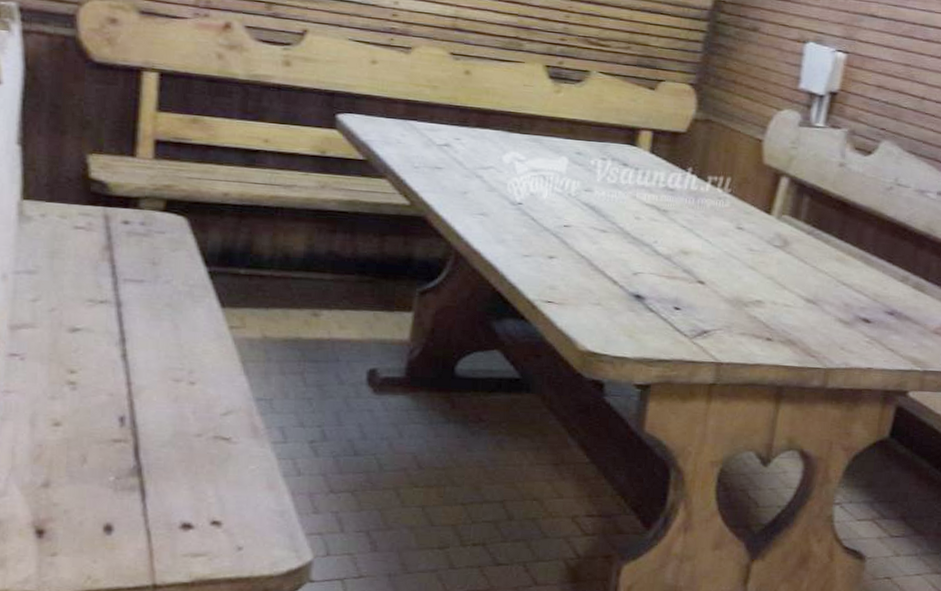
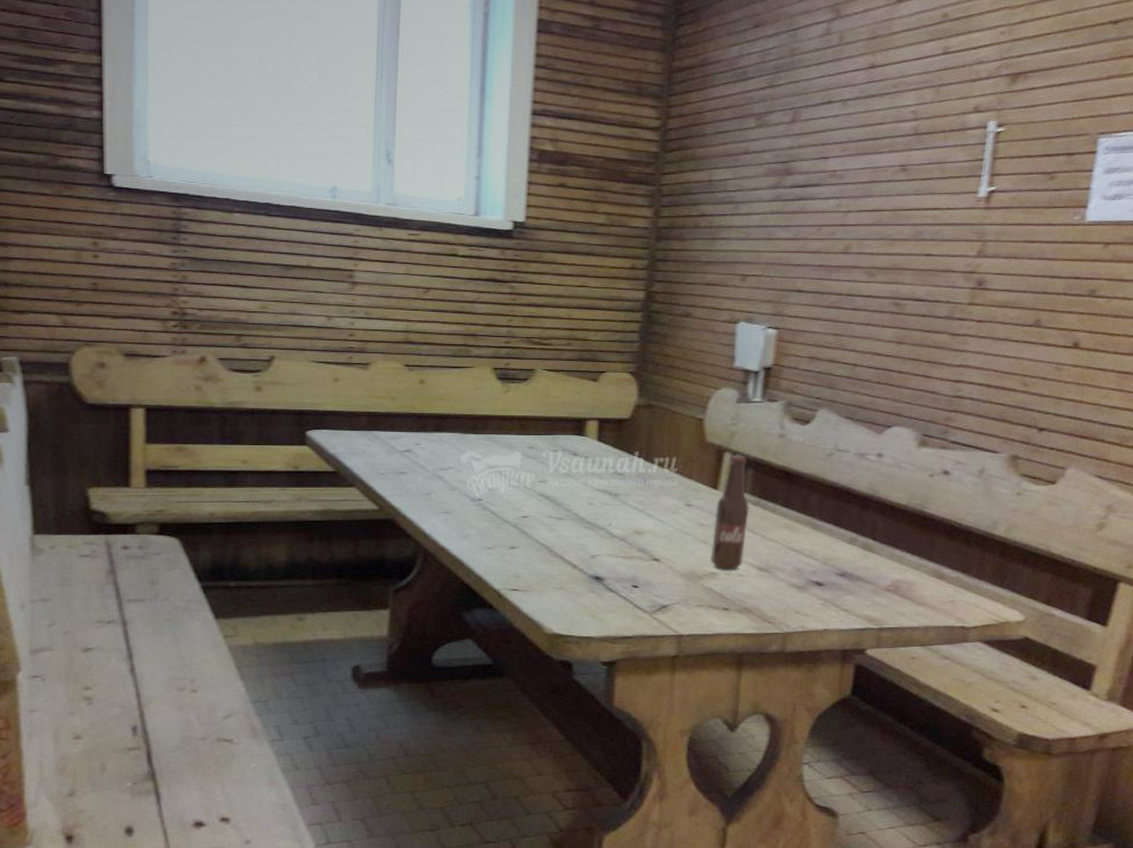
beer bottle: none [758,179,804,299] -> present [711,454,749,569]

